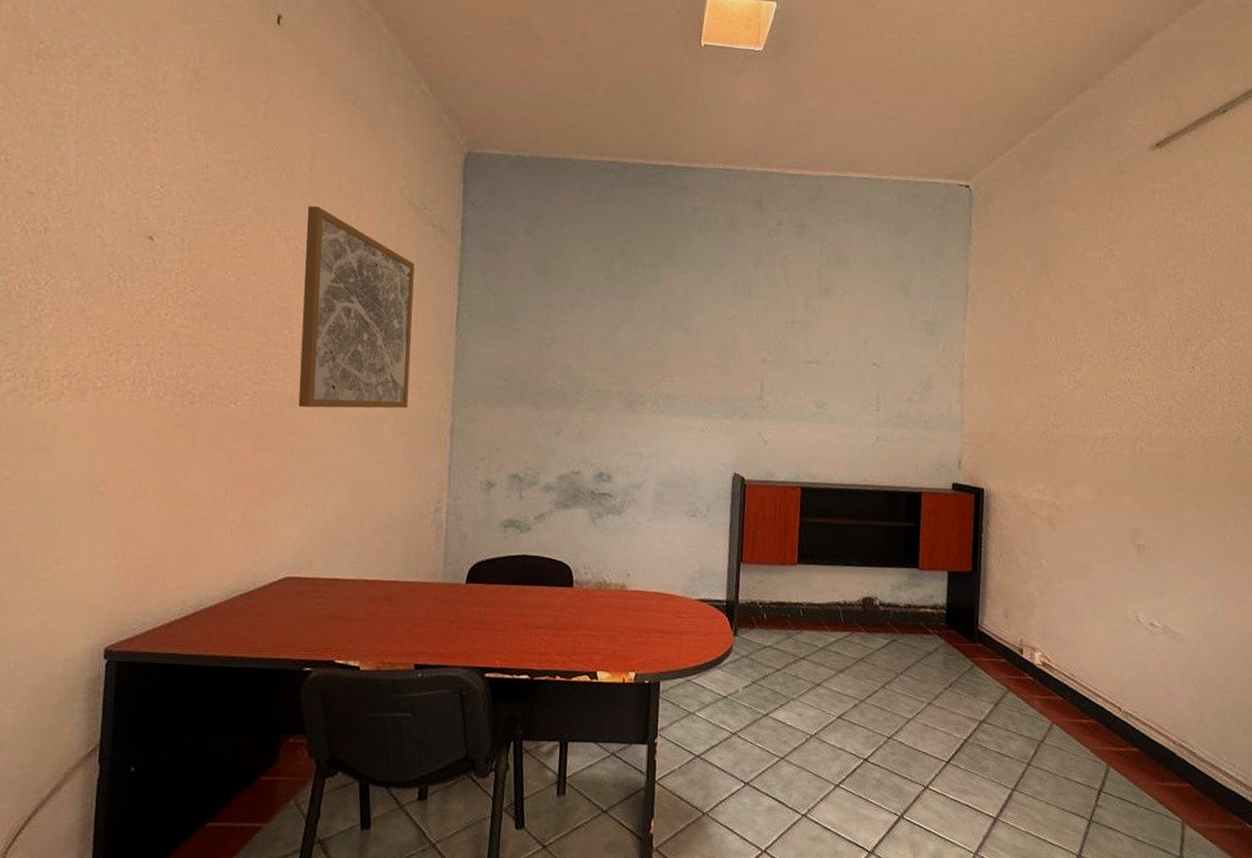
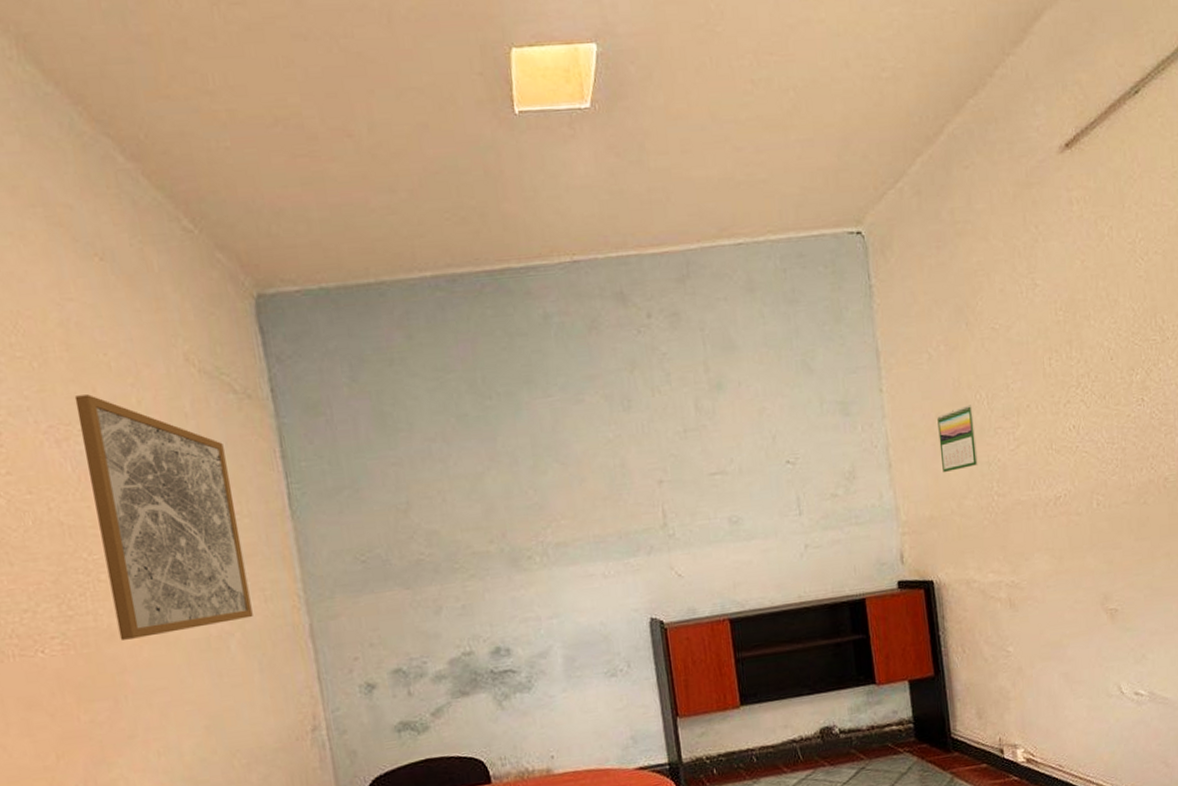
calendar: none [1007,344,1042,399] -> present [937,404,978,473]

